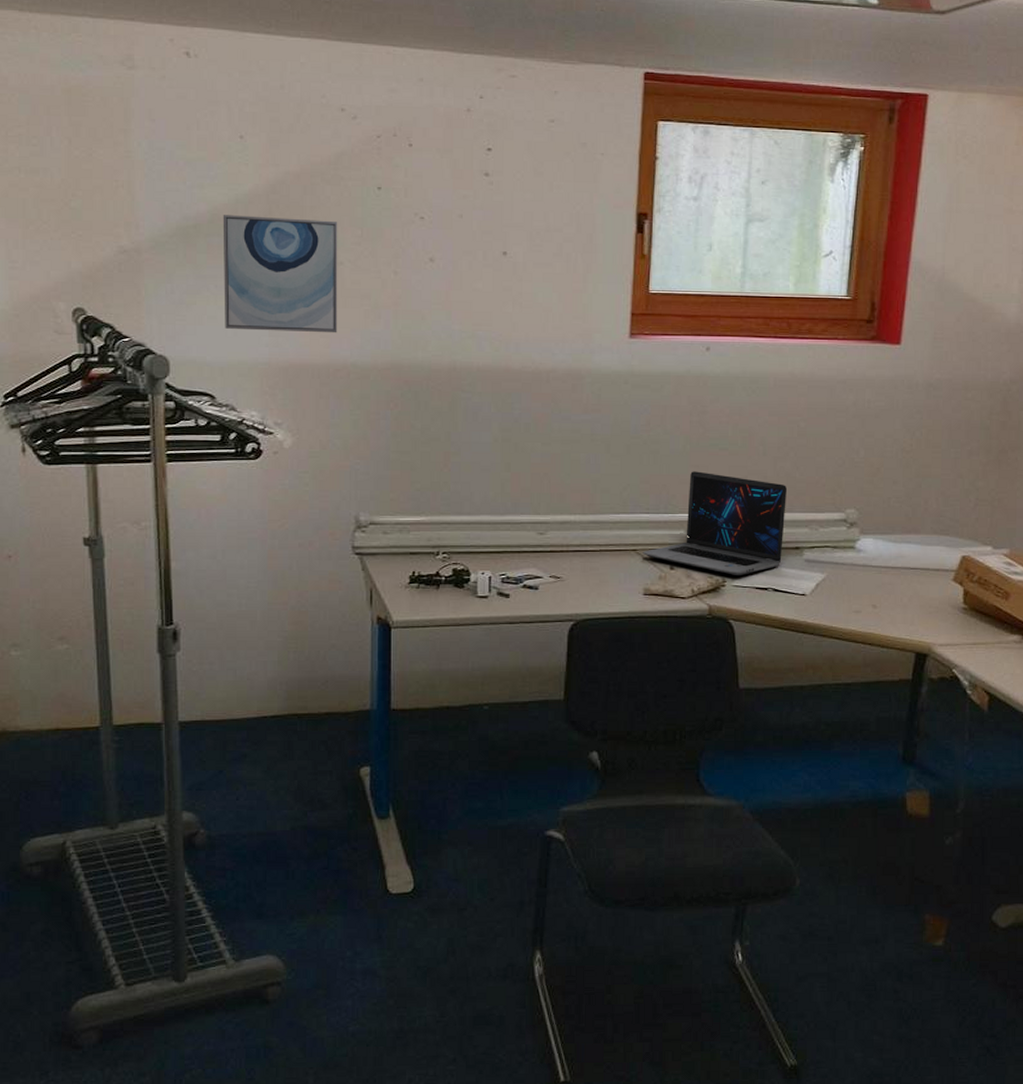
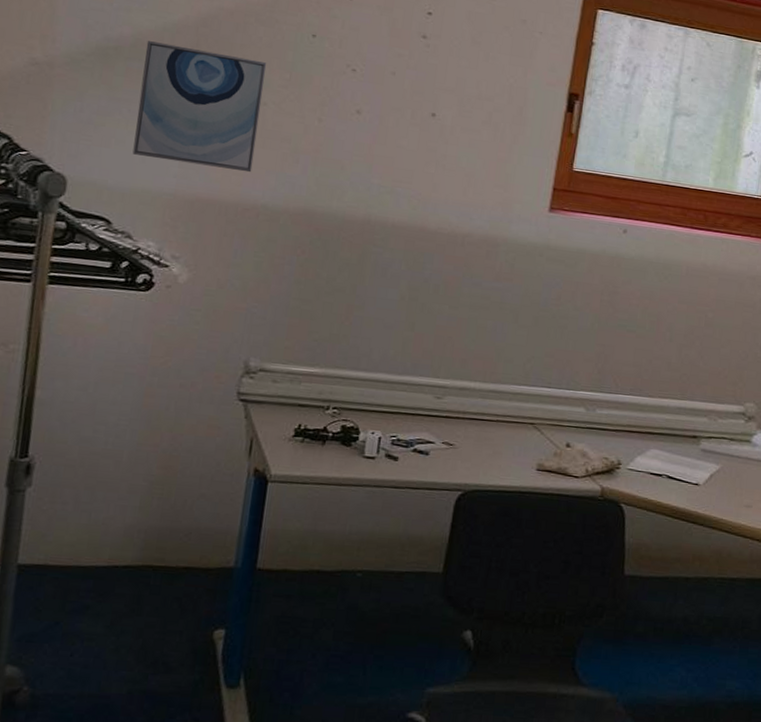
laptop: present [643,471,787,577] -> none [540,350,690,460]

